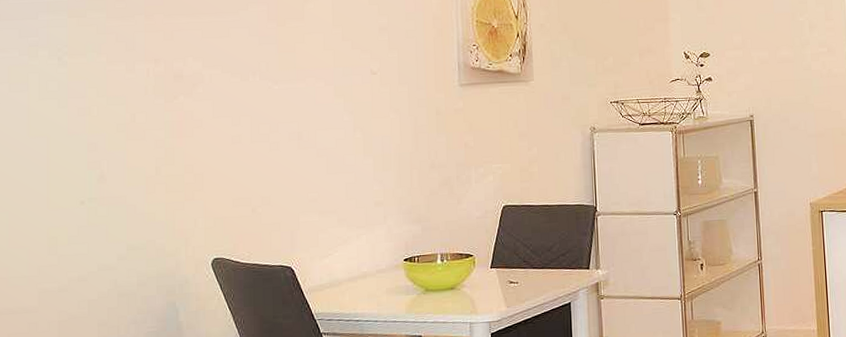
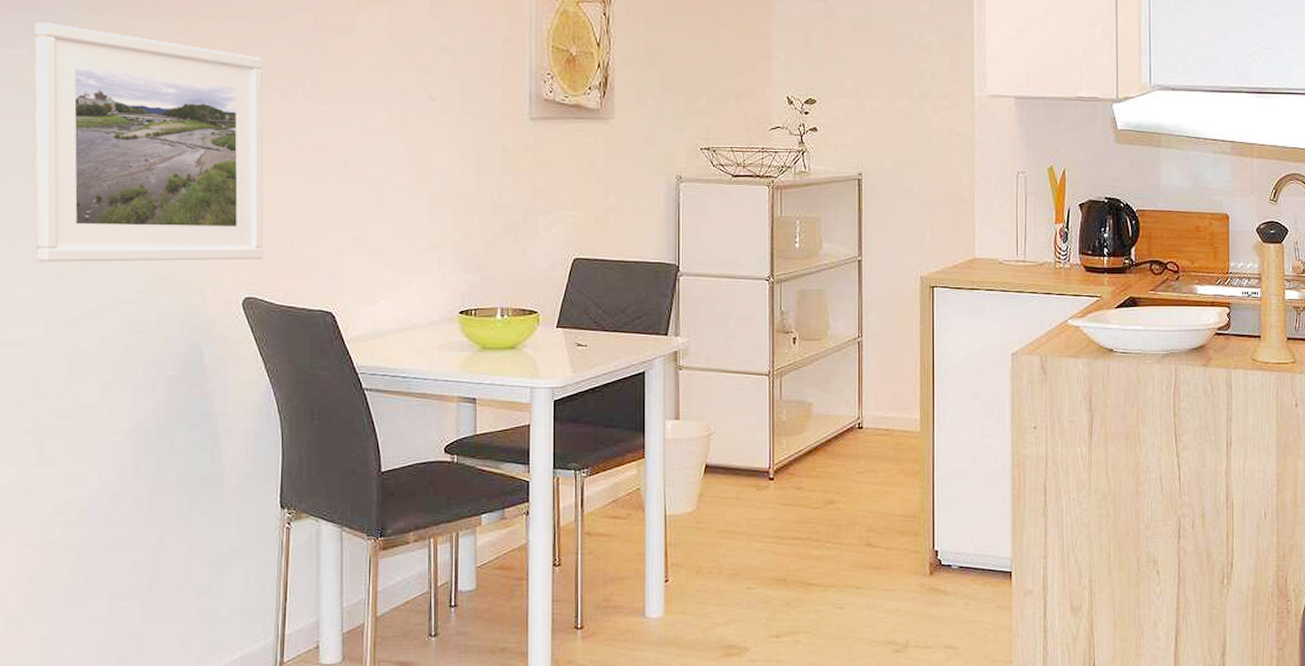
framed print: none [22,27,229,238] -> present [34,22,264,262]

